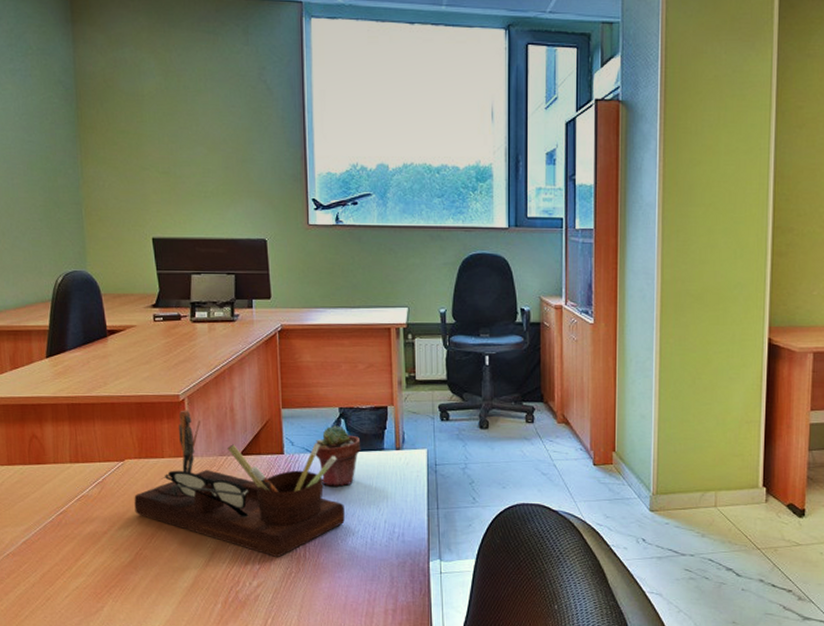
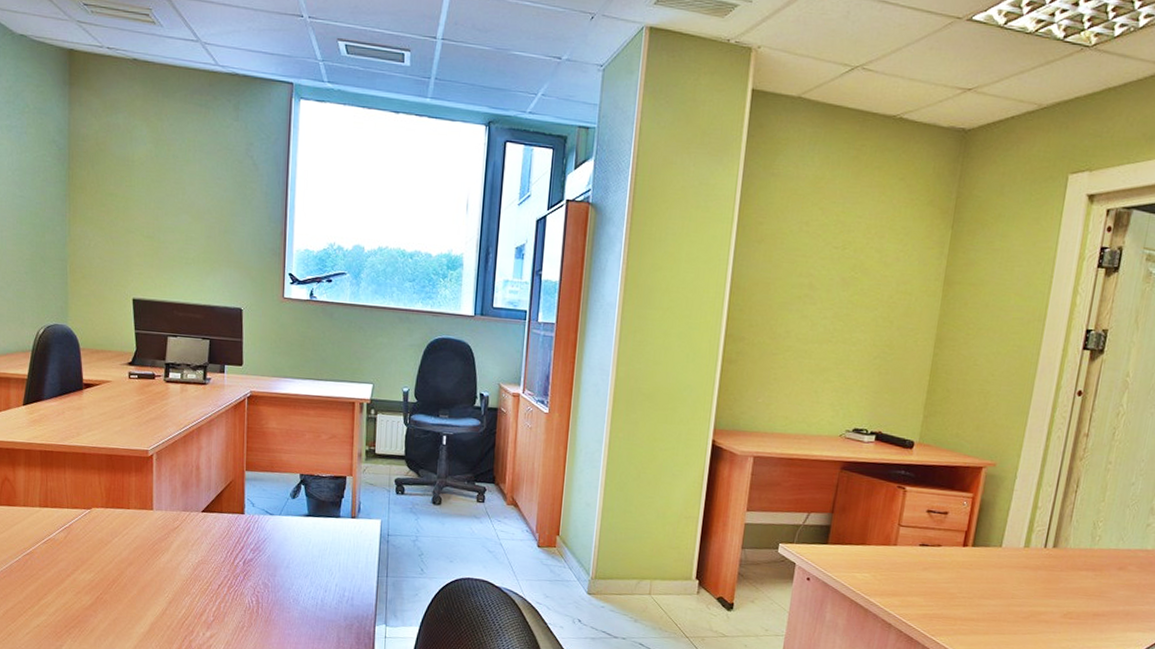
desk organizer: present [134,410,345,557] -> none [98,465,299,611]
potted succulent: present [315,425,361,487] -> none [274,490,319,549]

